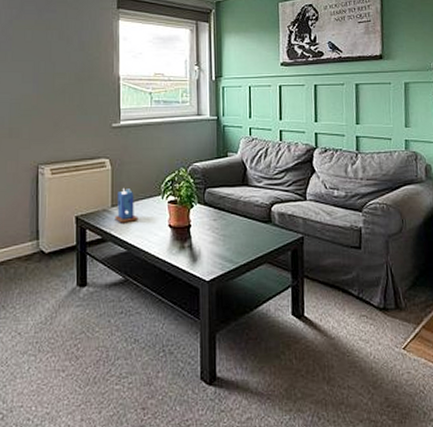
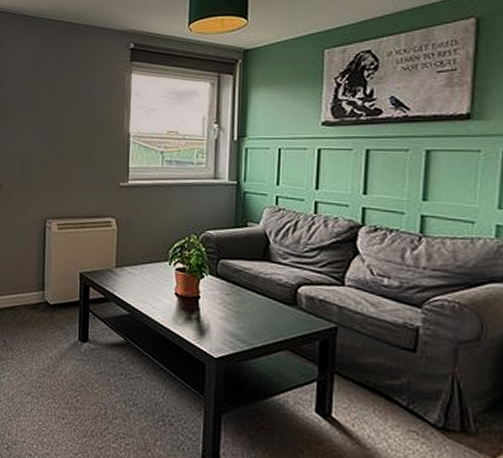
candle: present [115,187,139,223] -> none [118,249,143,286]

